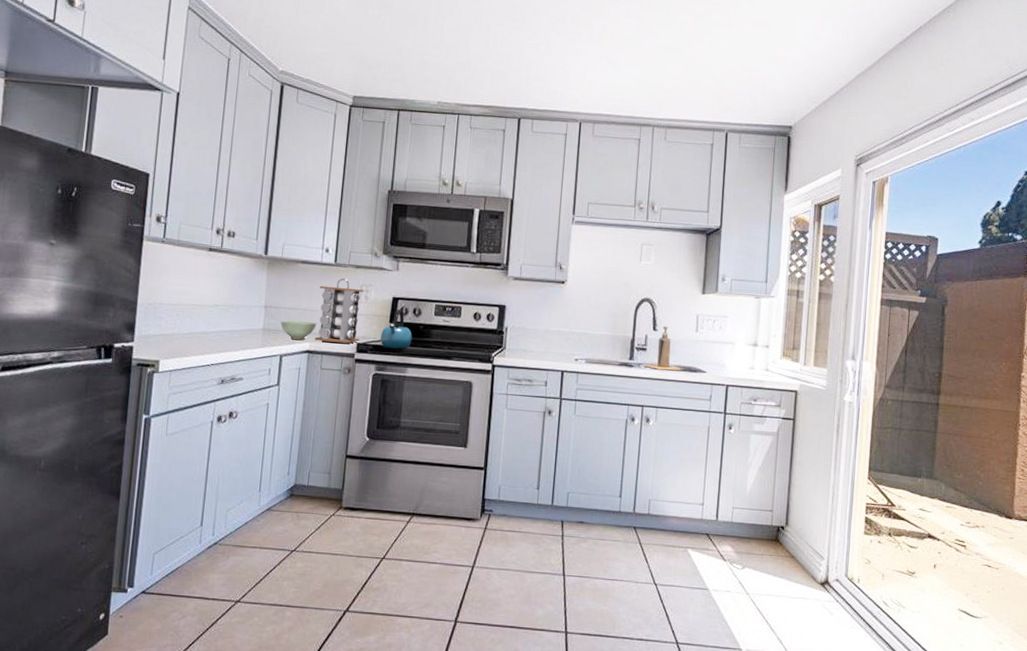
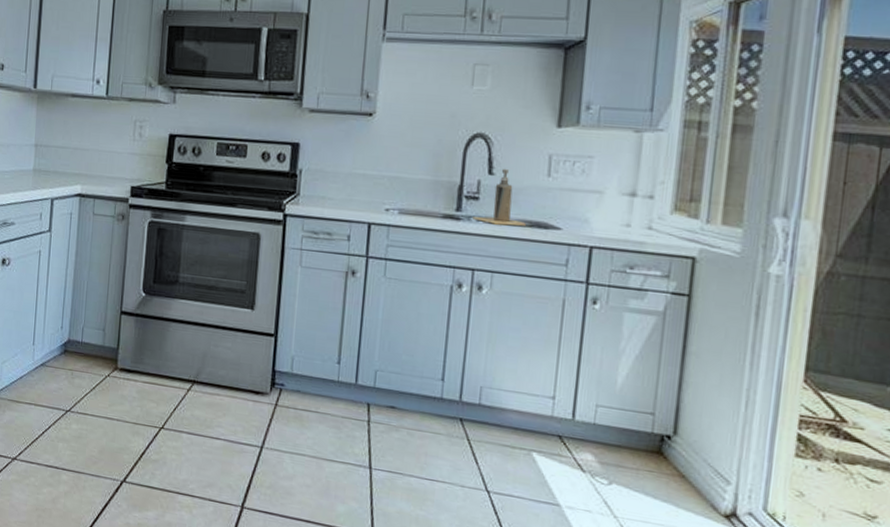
bowl: present [280,320,317,340] -> none [50,160,88,182]
spice rack: present [314,278,364,344] -> none [86,113,138,187]
kettle: present [380,308,413,350] -> none [155,147,192,195]

